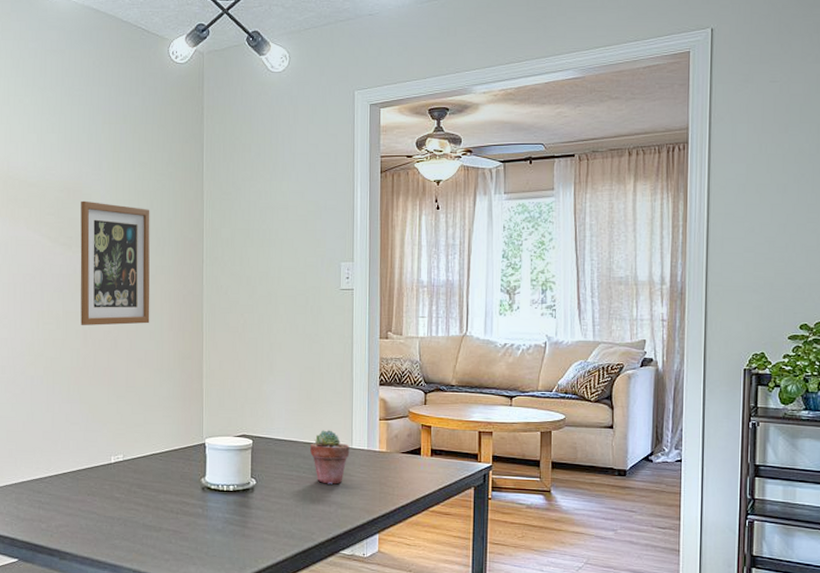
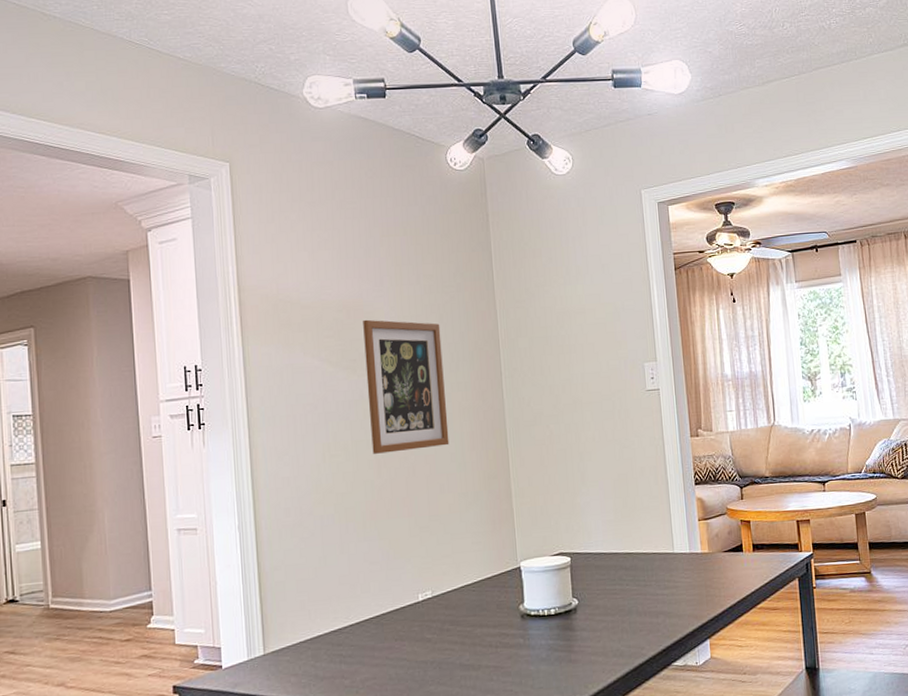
potted succulent: present [310,430,350,485] -> none [631,537,672,594]

